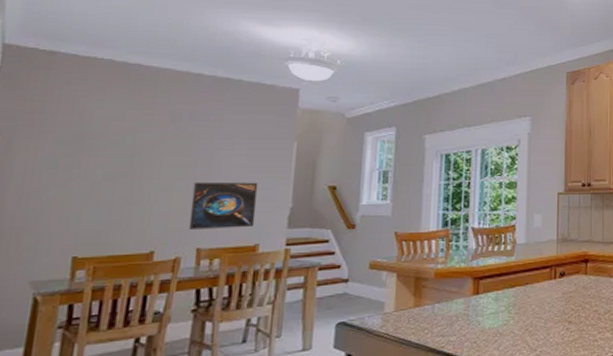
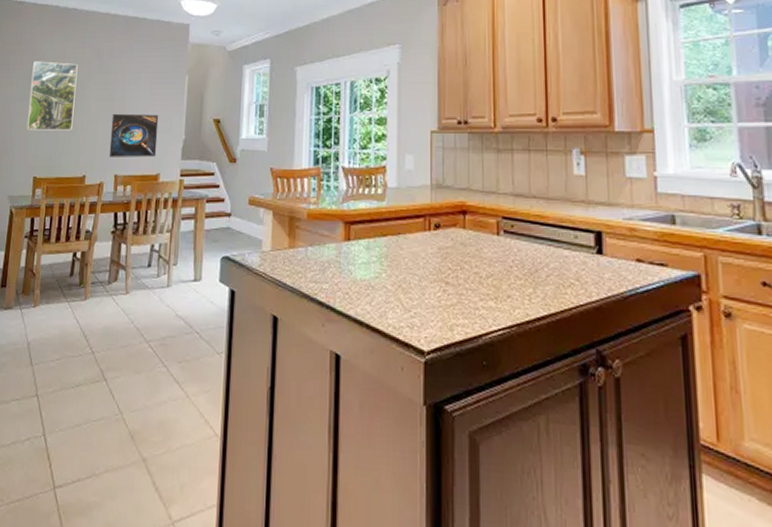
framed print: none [61,122,144,203] -> present [26,61,78,131]

